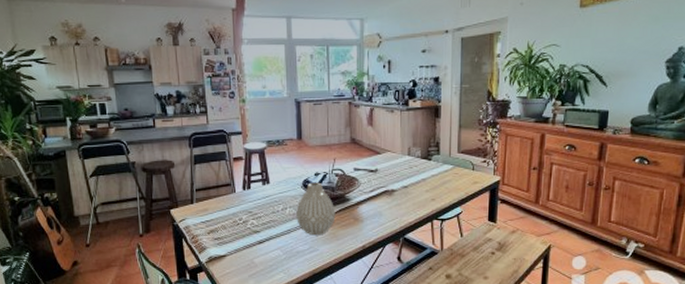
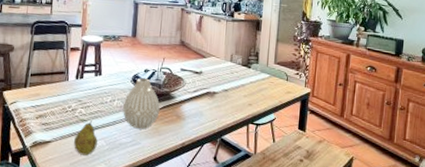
fruit: none [249,231,274,266] -> present [73,120,98,156]

